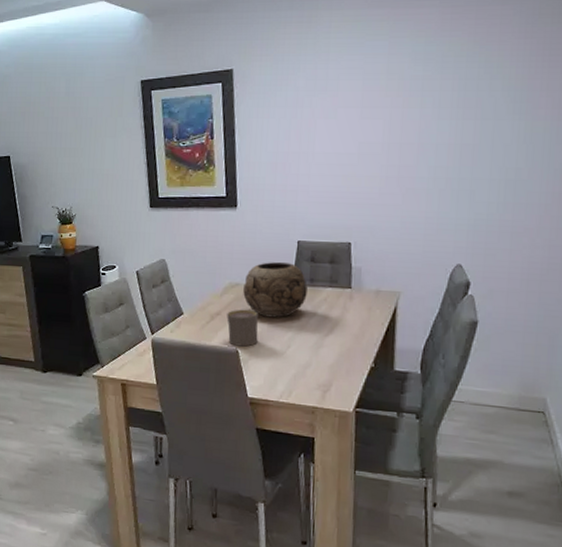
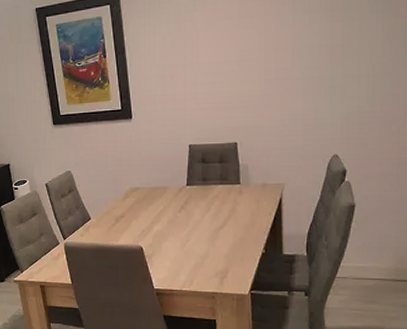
cup: present [227,309,258,347] -> none [130,210,160,244]
decorative bowl: present [243,262,307,318] -> none [143,165,201,216]

